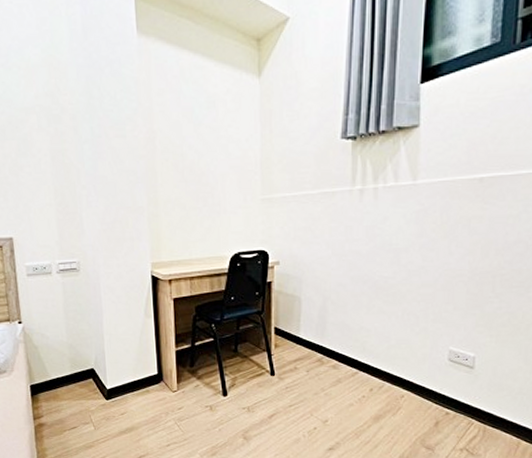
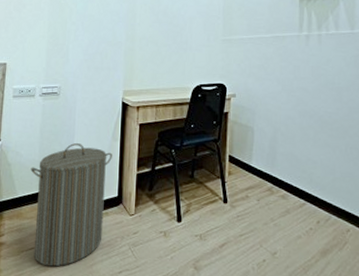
laundry hamper: none [60,321,147,443] -> present [30,142,112,267]

